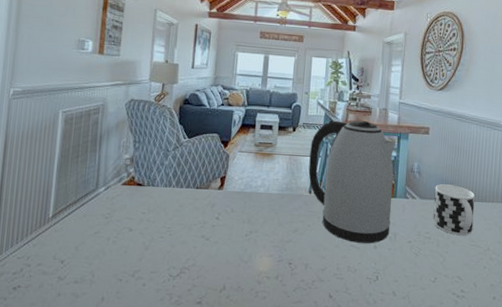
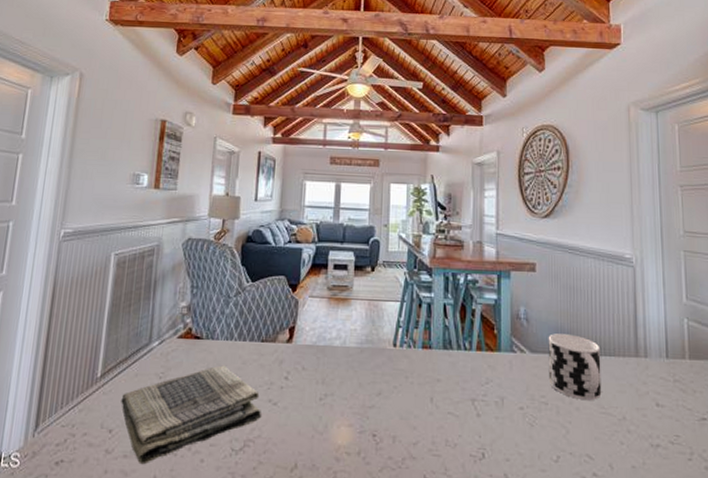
dish towel: none [71,208,196,289] -> present [121,365,261,465]
kettle: present [308,120,395,243] -> none [392,256,496,410]

